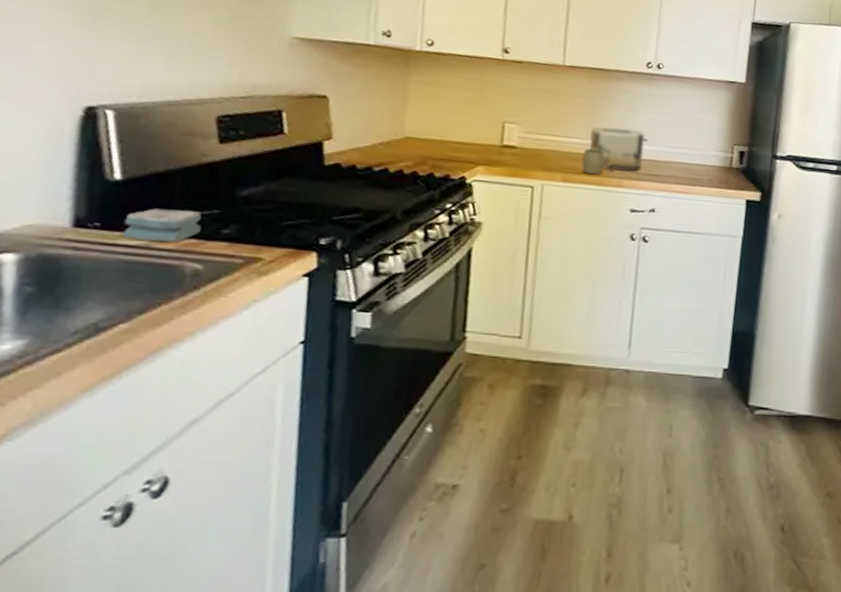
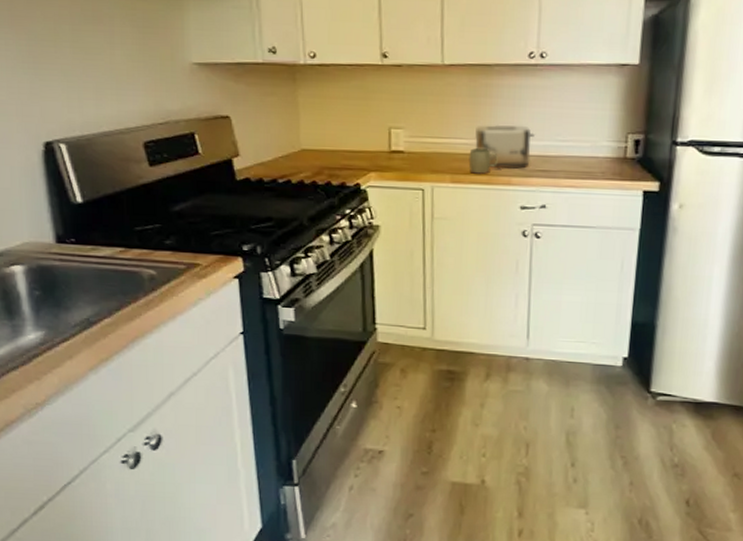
sponge: present [122,208,202,242] -> none [91,225,149,253]

